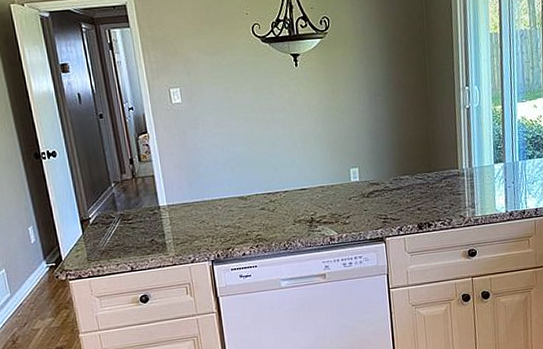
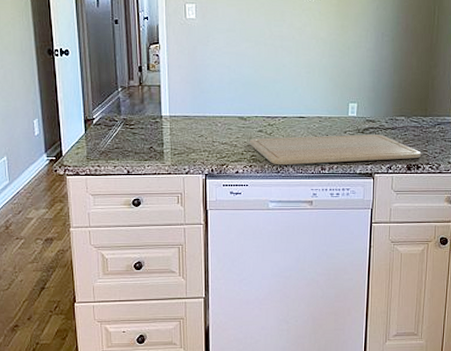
chopping board: none [252,196,432,242] -> present [249,134,422,165]

